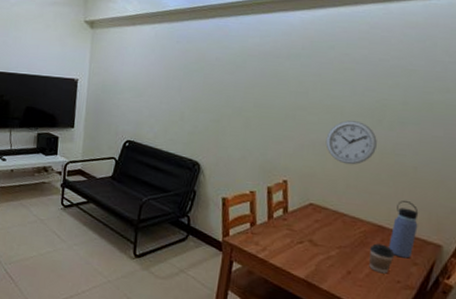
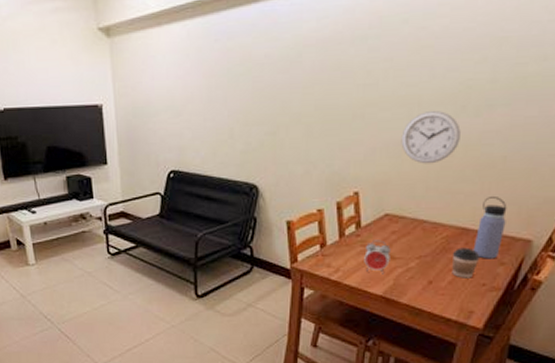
alarm clock: none [289,225,314,259] -> present [364,240,391,275]

